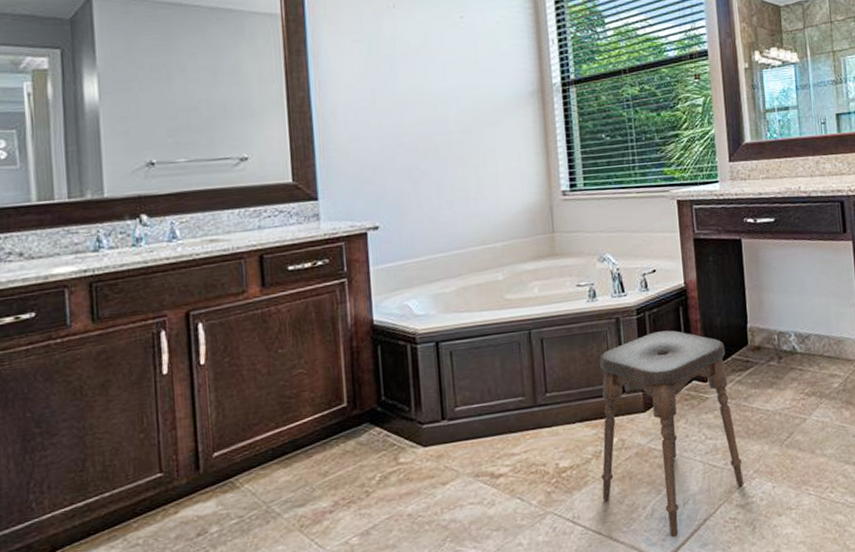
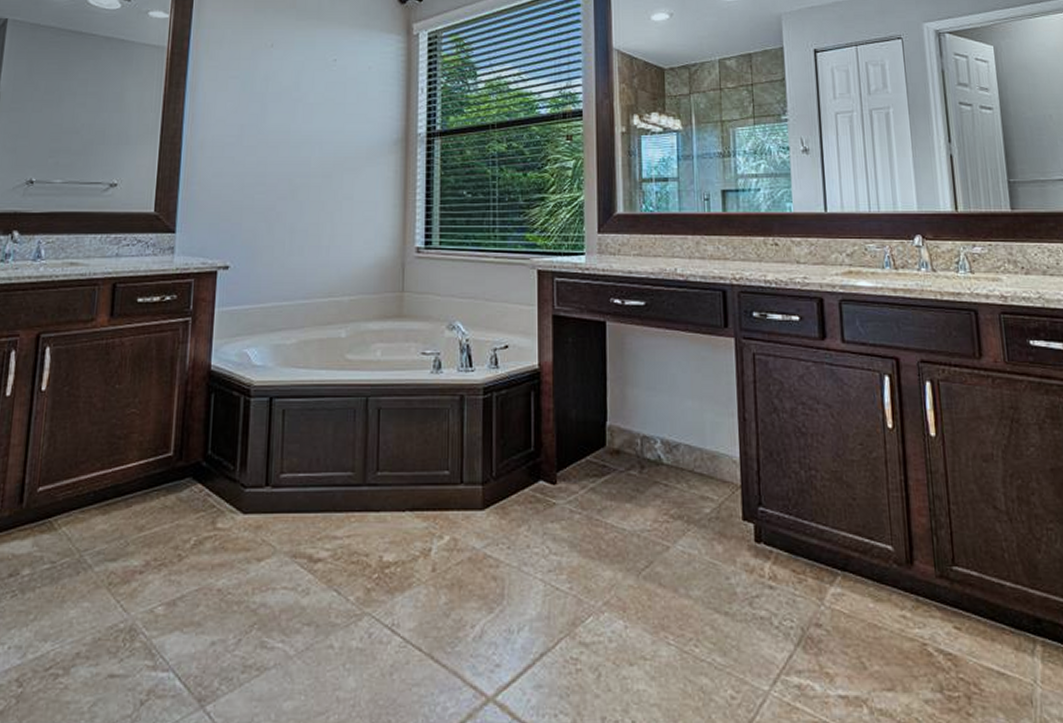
stool: present [600,330,744,537] -> none [426,417,591,670]

